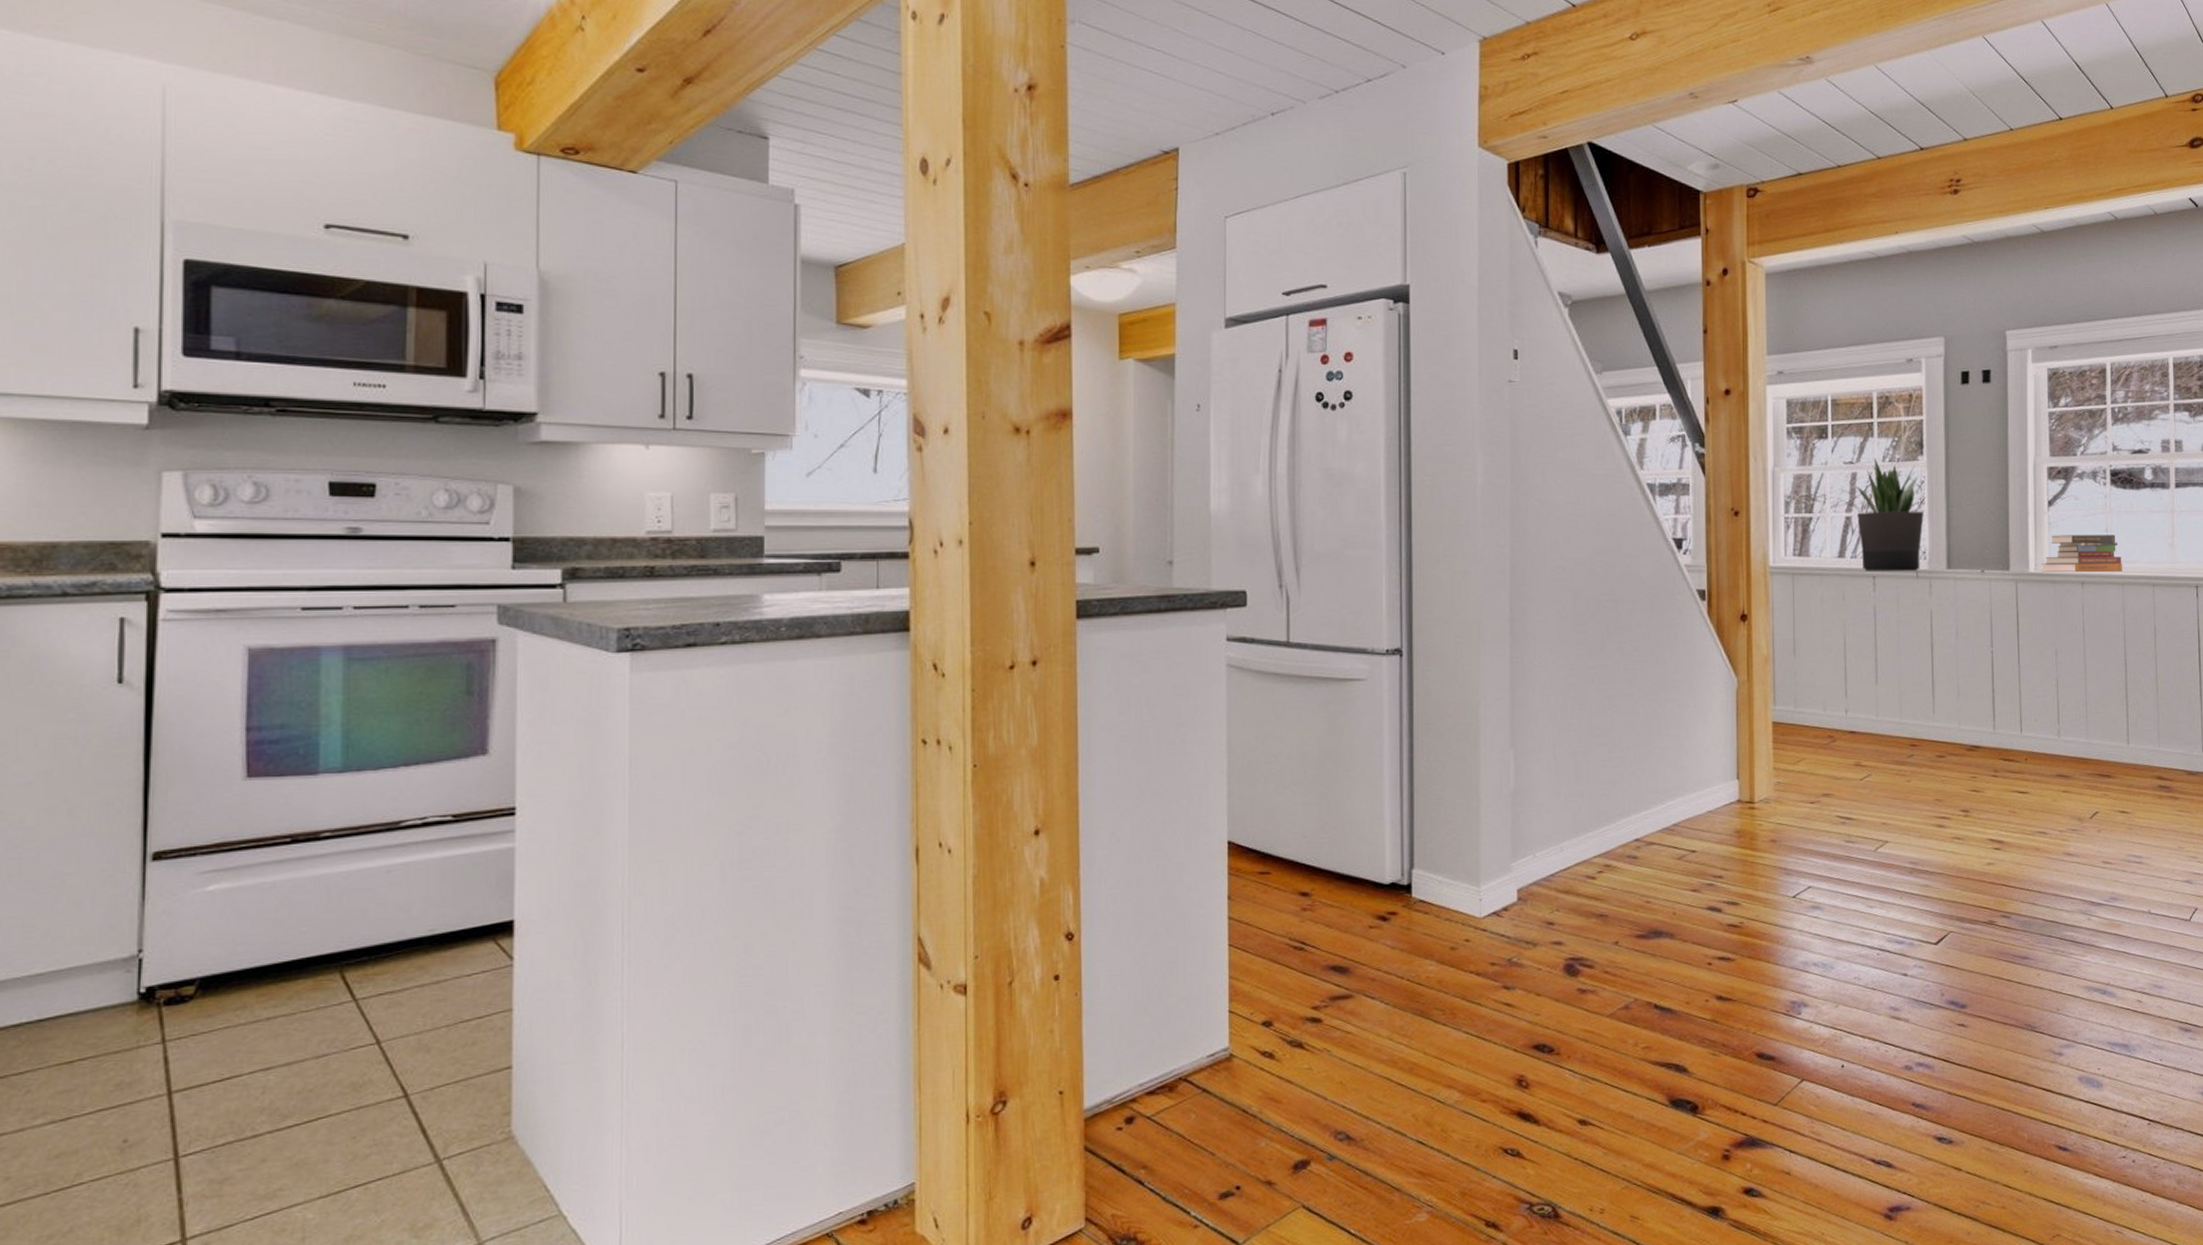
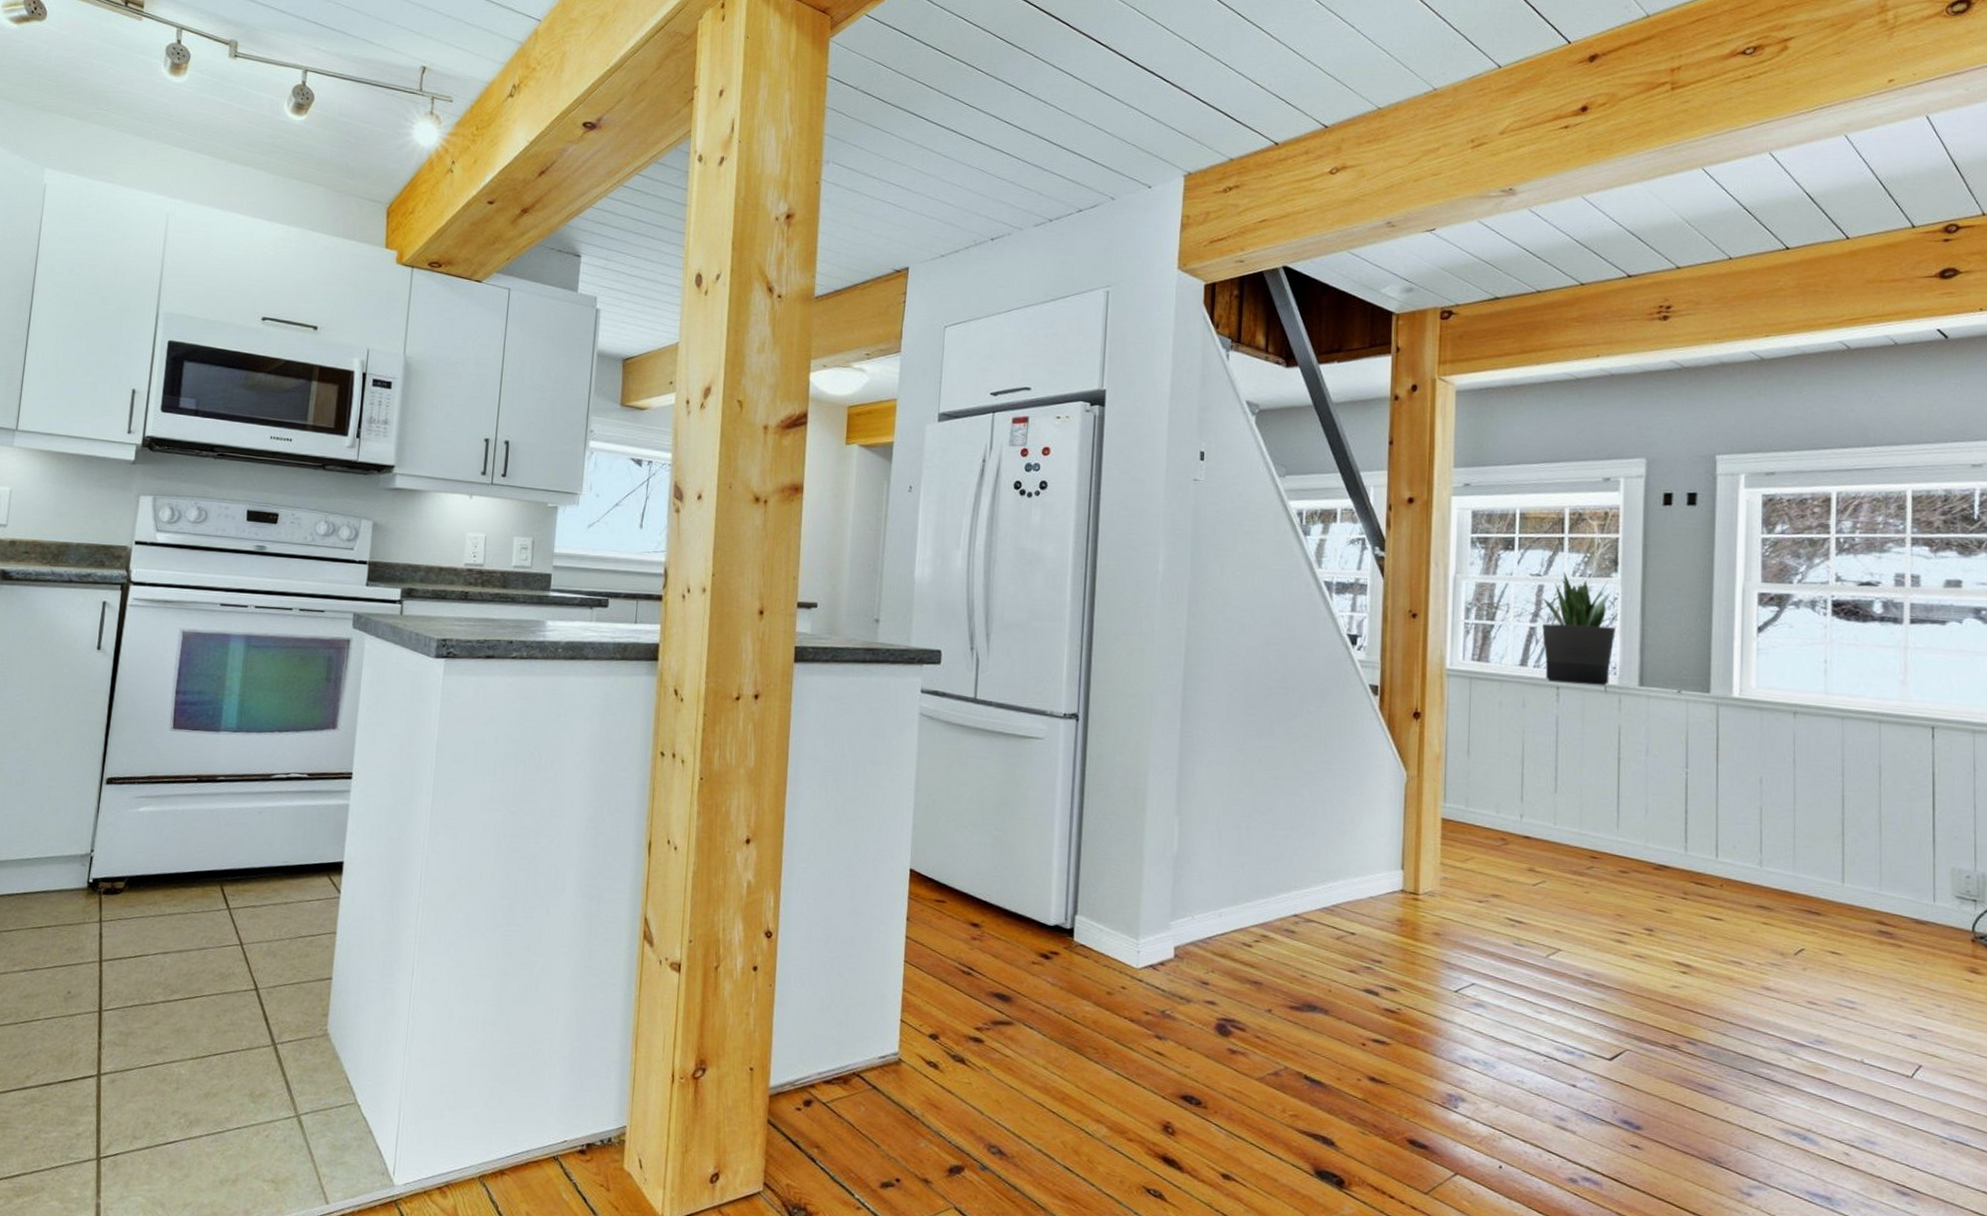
books: present [2041,535,2123,573] -> none [1747,661,1844,706]

